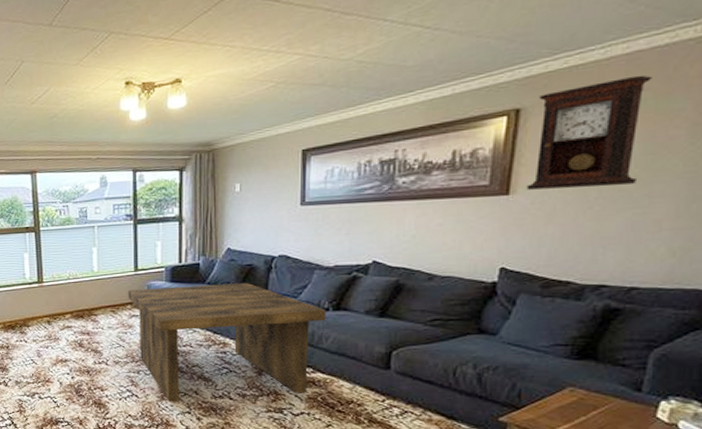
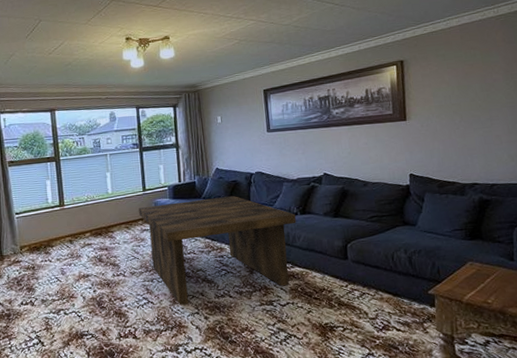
pendulum clock: present [526,75,652,190] -> none [413,39,482,117]

